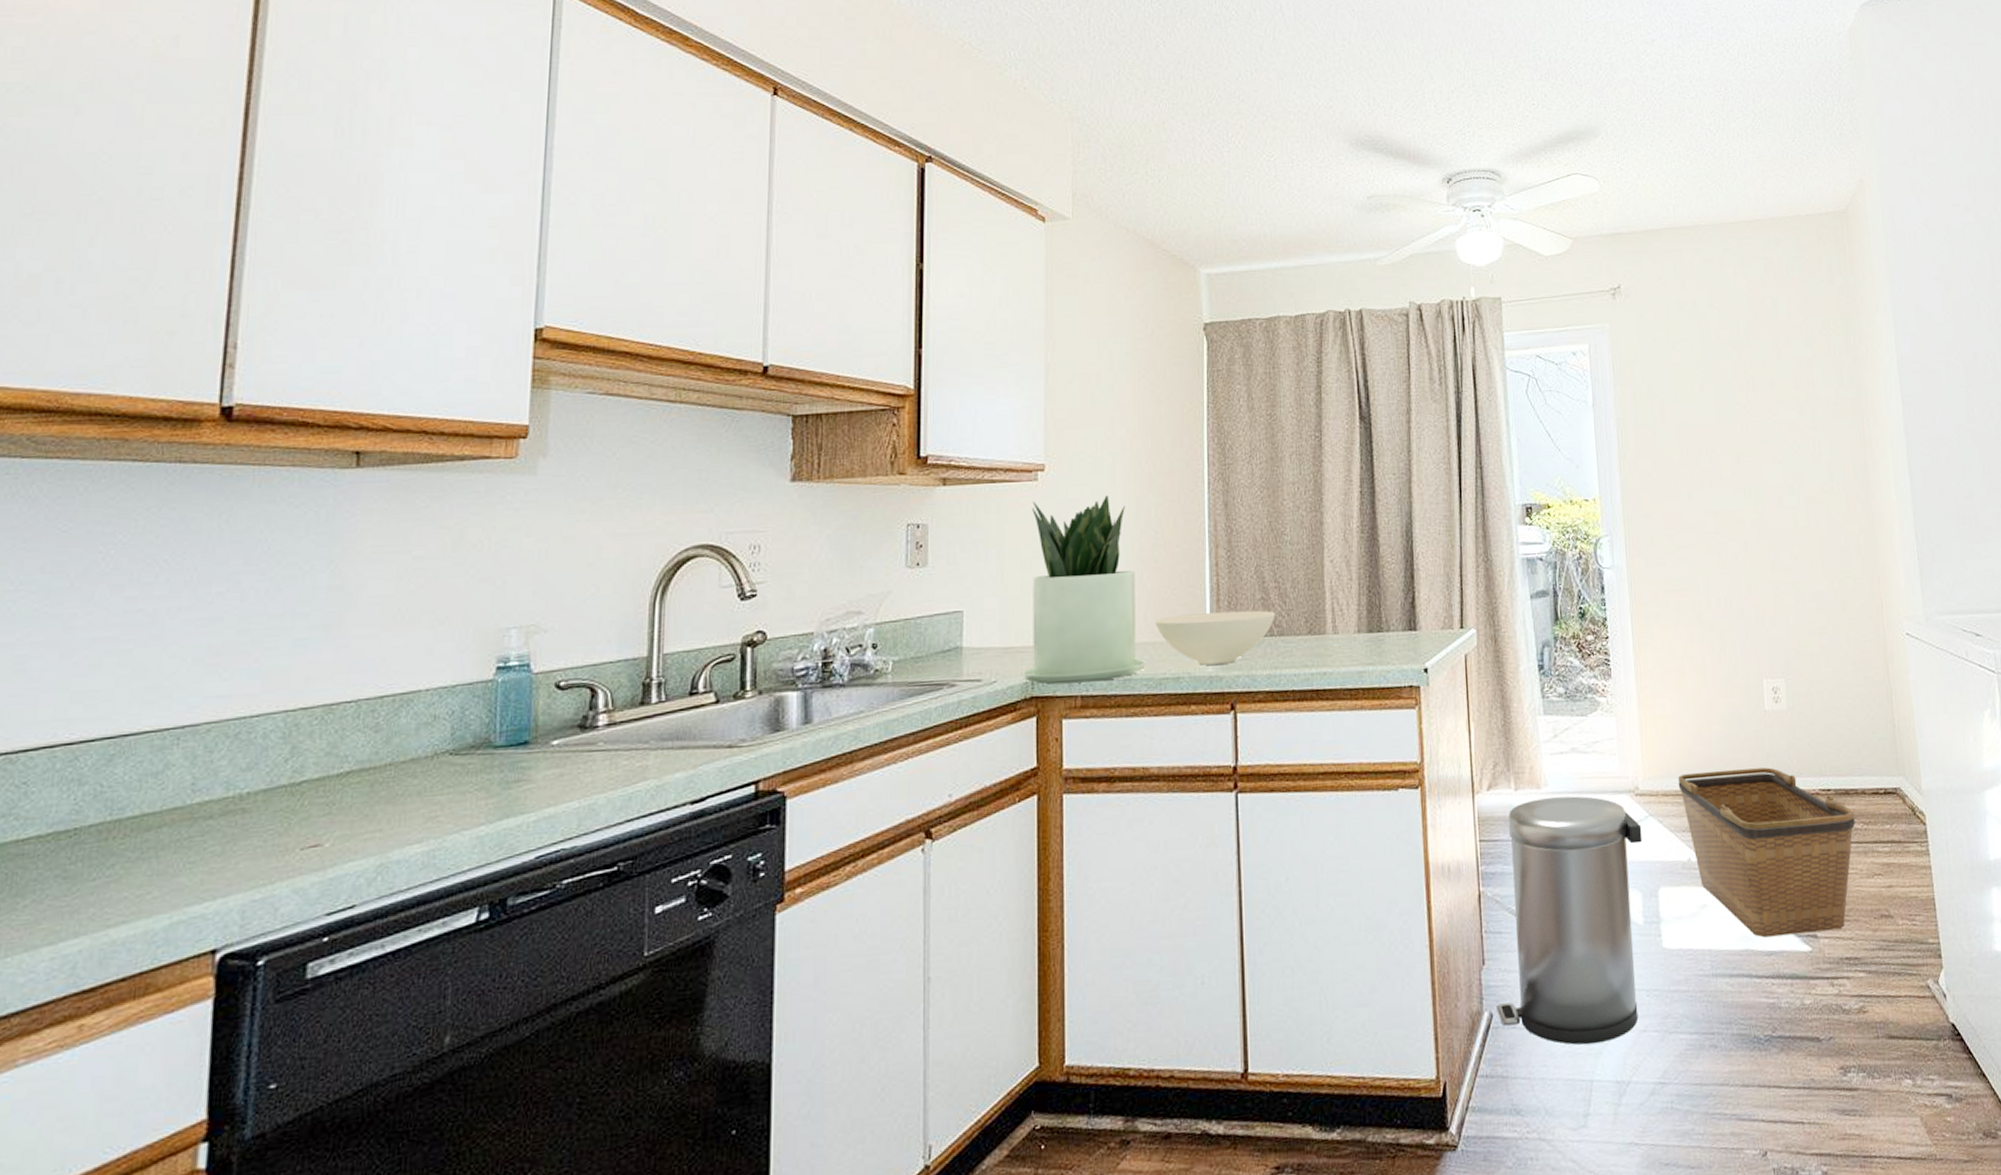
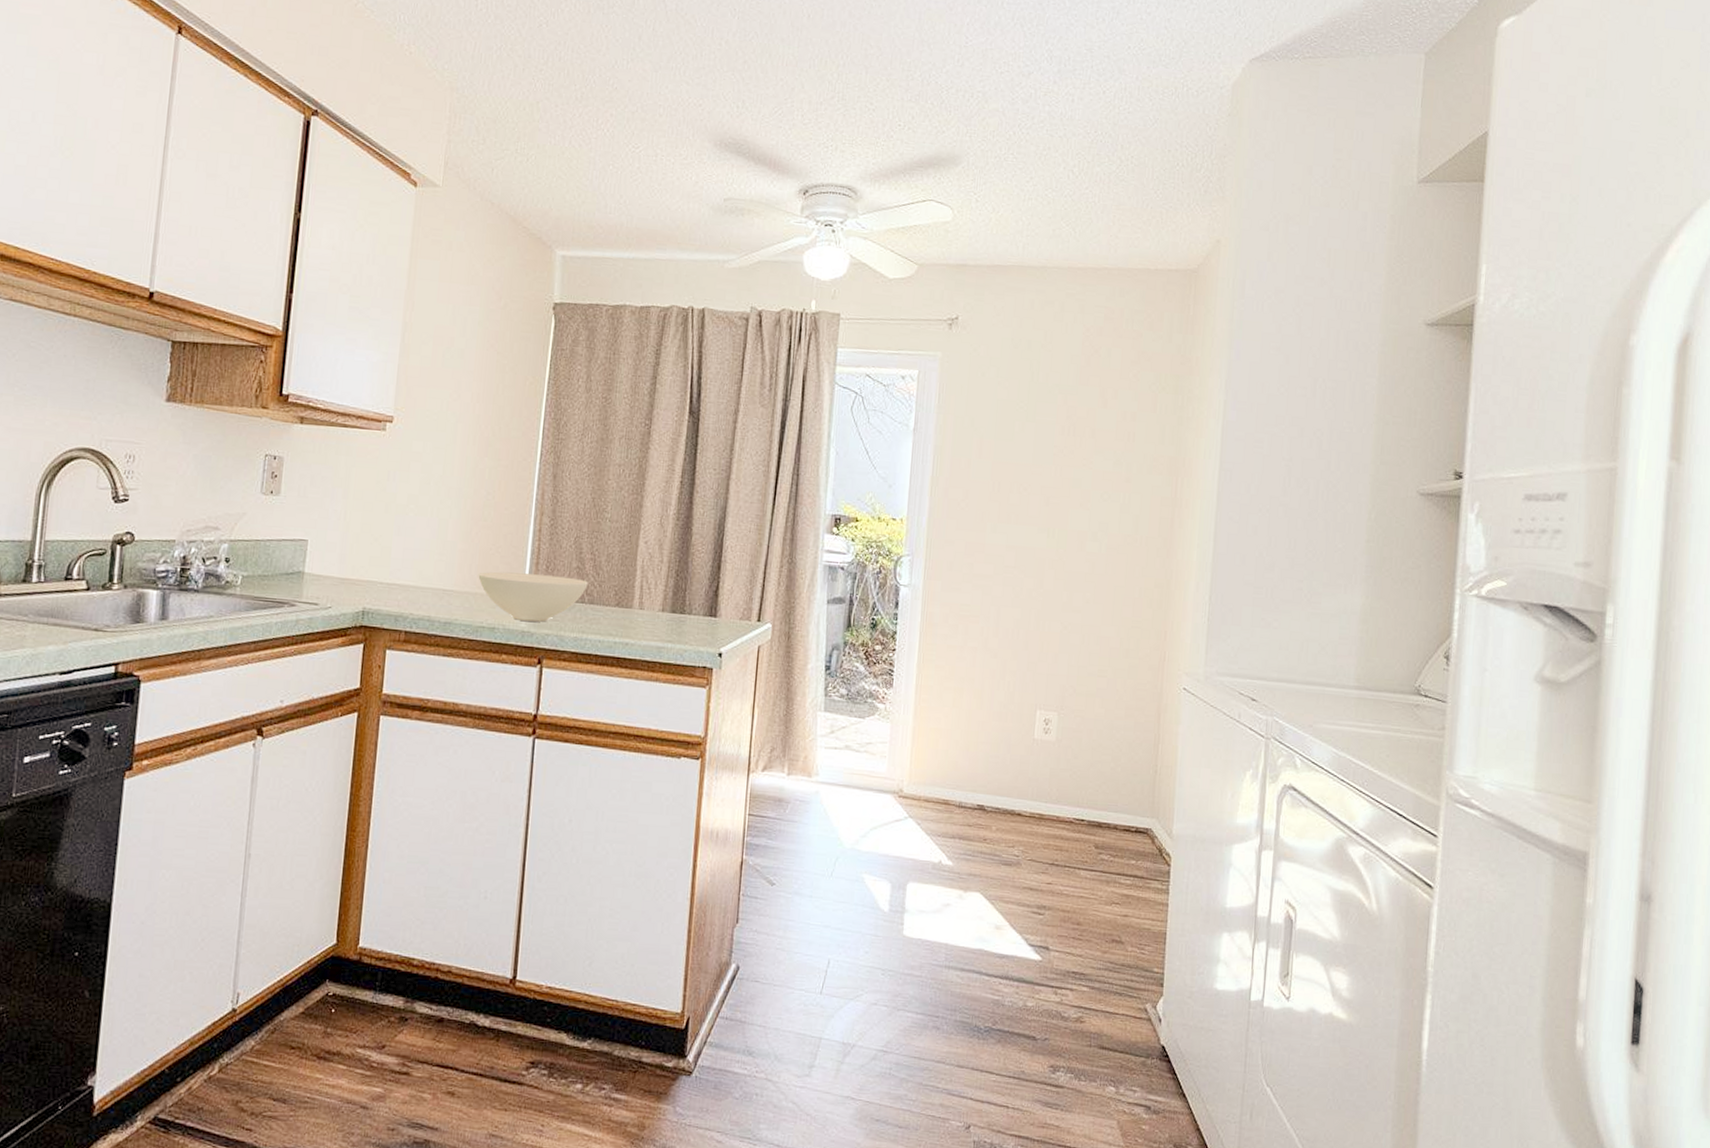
planter: present [1021,495,1148,685] -> none [354,450,468,621]
pedal bin: present [1496,796,1643,1045] -> none [743,786,900,1007]
bicycle basket: present [1677,767,1856,938] -> none [940,785,1104,946]

